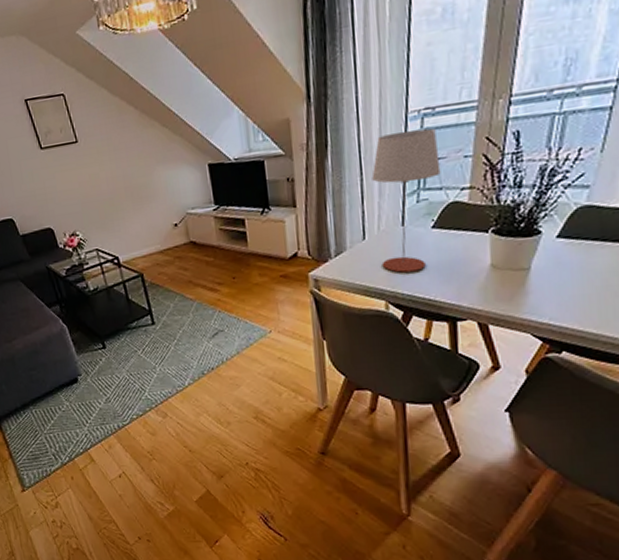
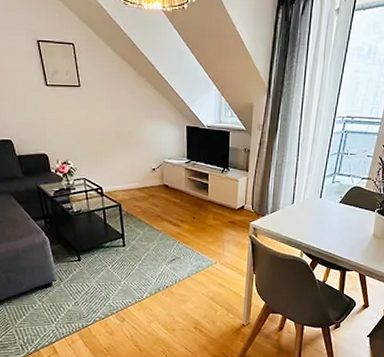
table lamp: present [372,128,441,273] -> none [302,129,352,232]

